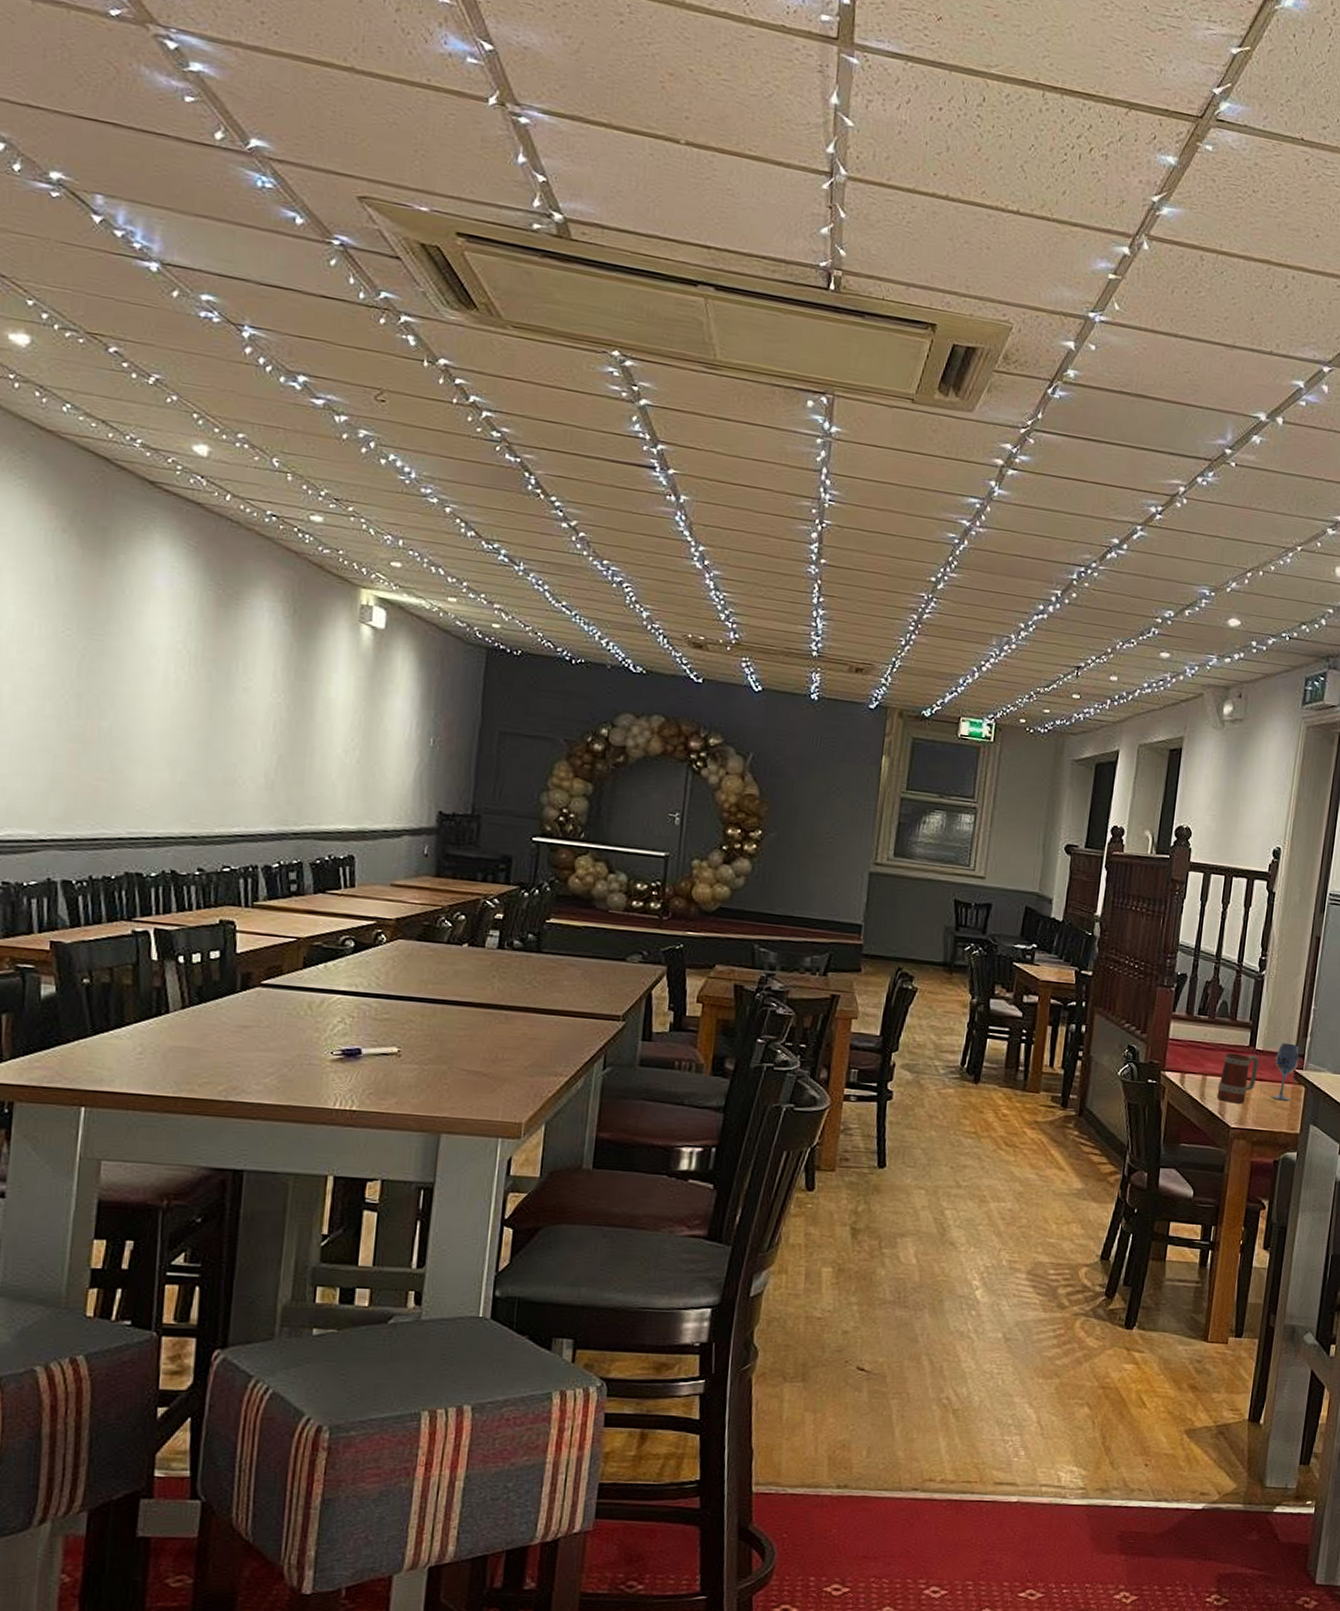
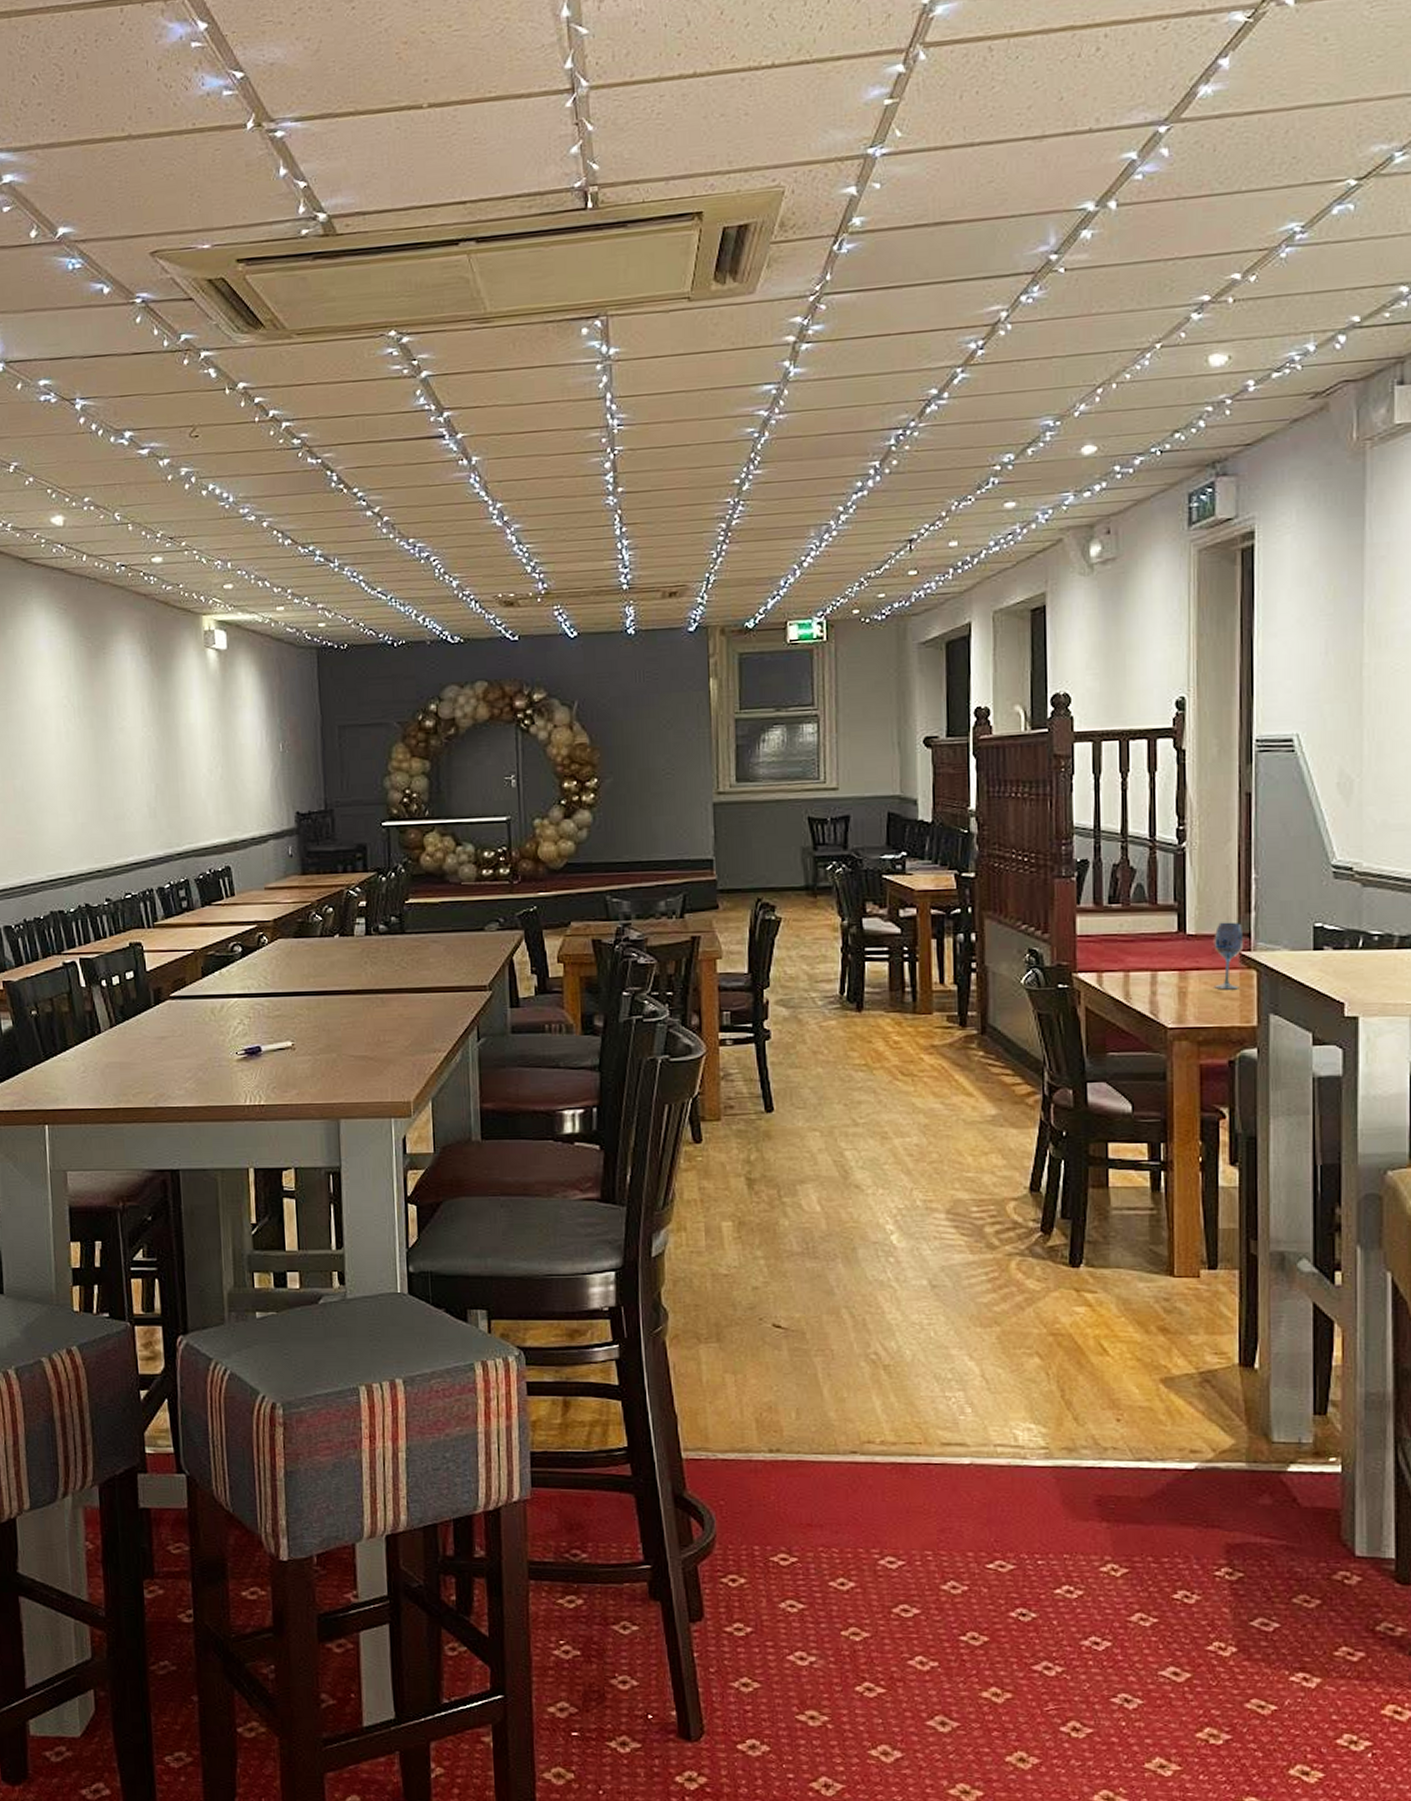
beer mug: present [1217,1052,1259,1104] -> none [1145,941,1193,1000]

